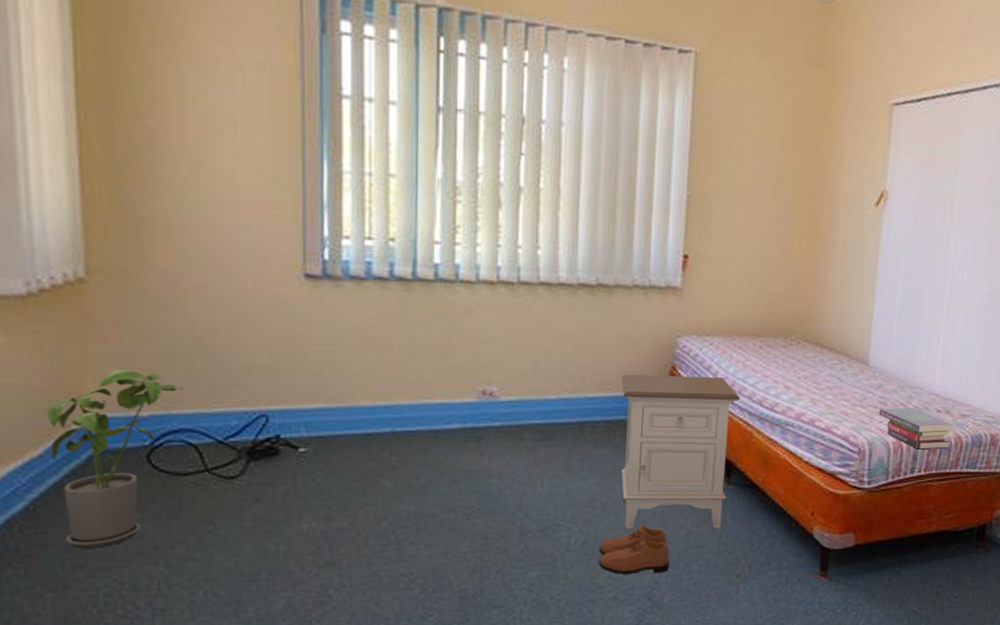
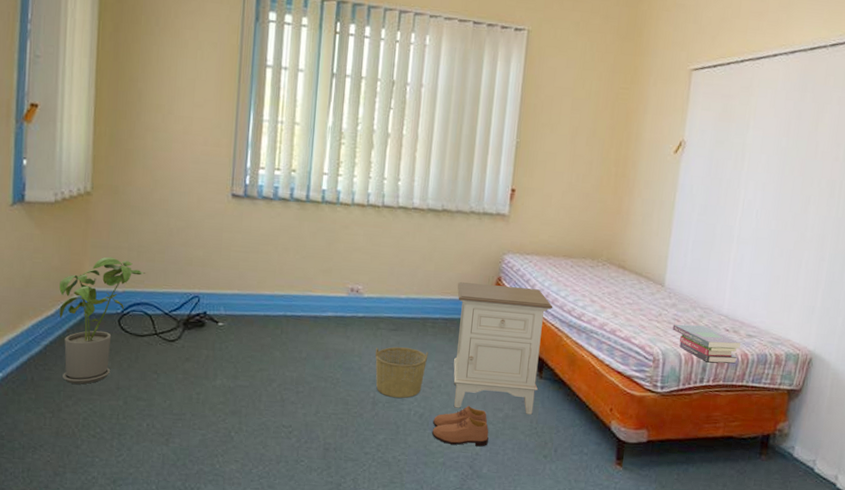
basket: none [519,461,589,525] -> present [374,346,429,399]

